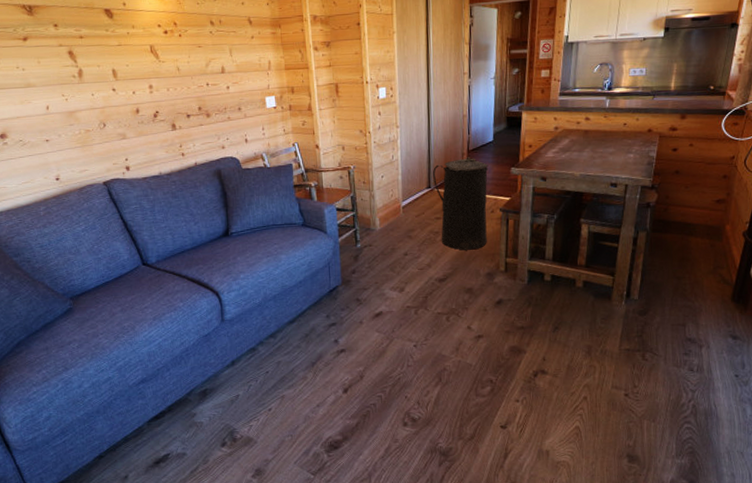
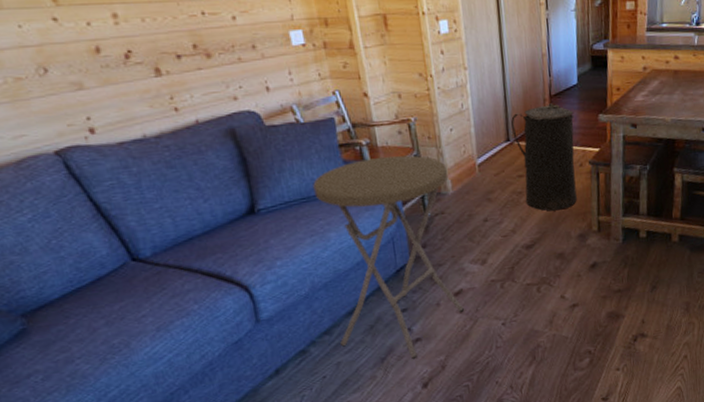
side table: none [272,196,382,368] -> present [313,155,464,360]

